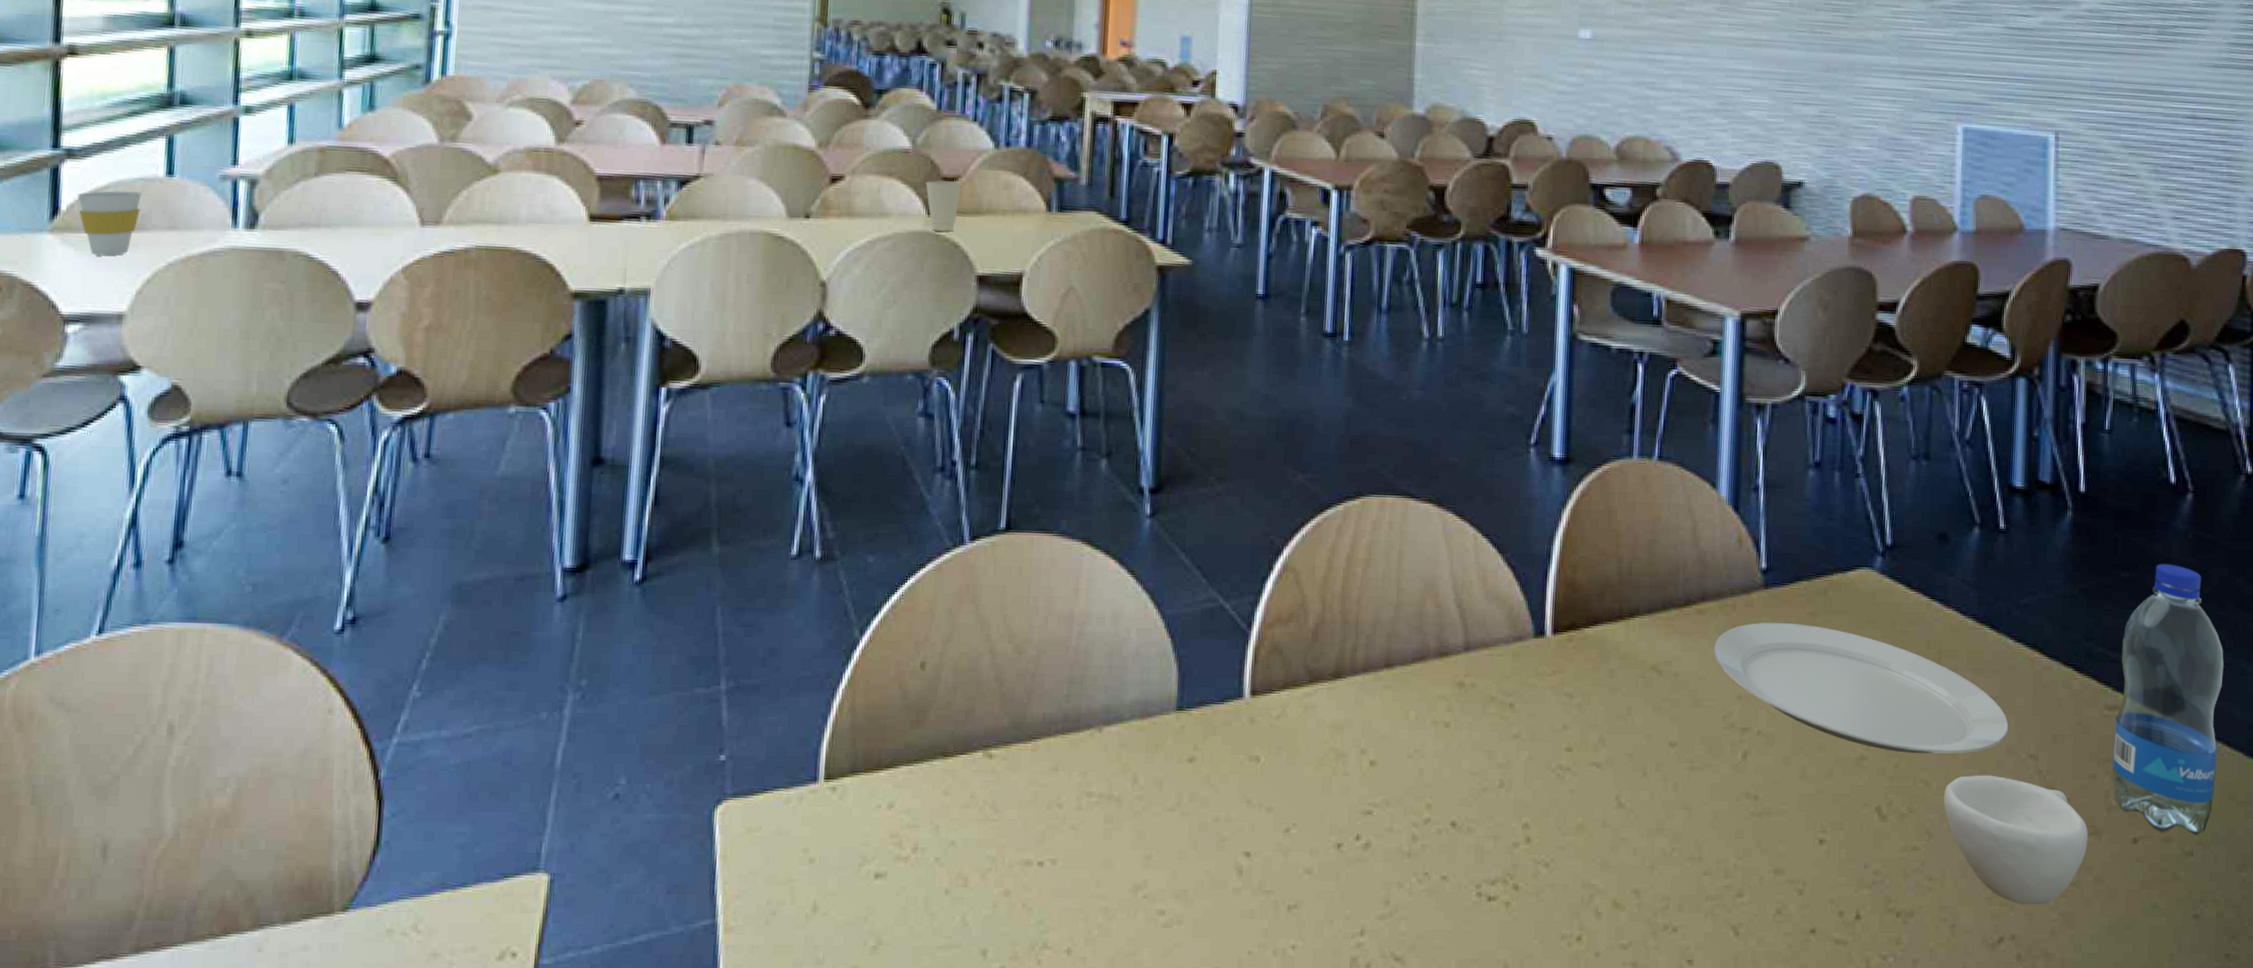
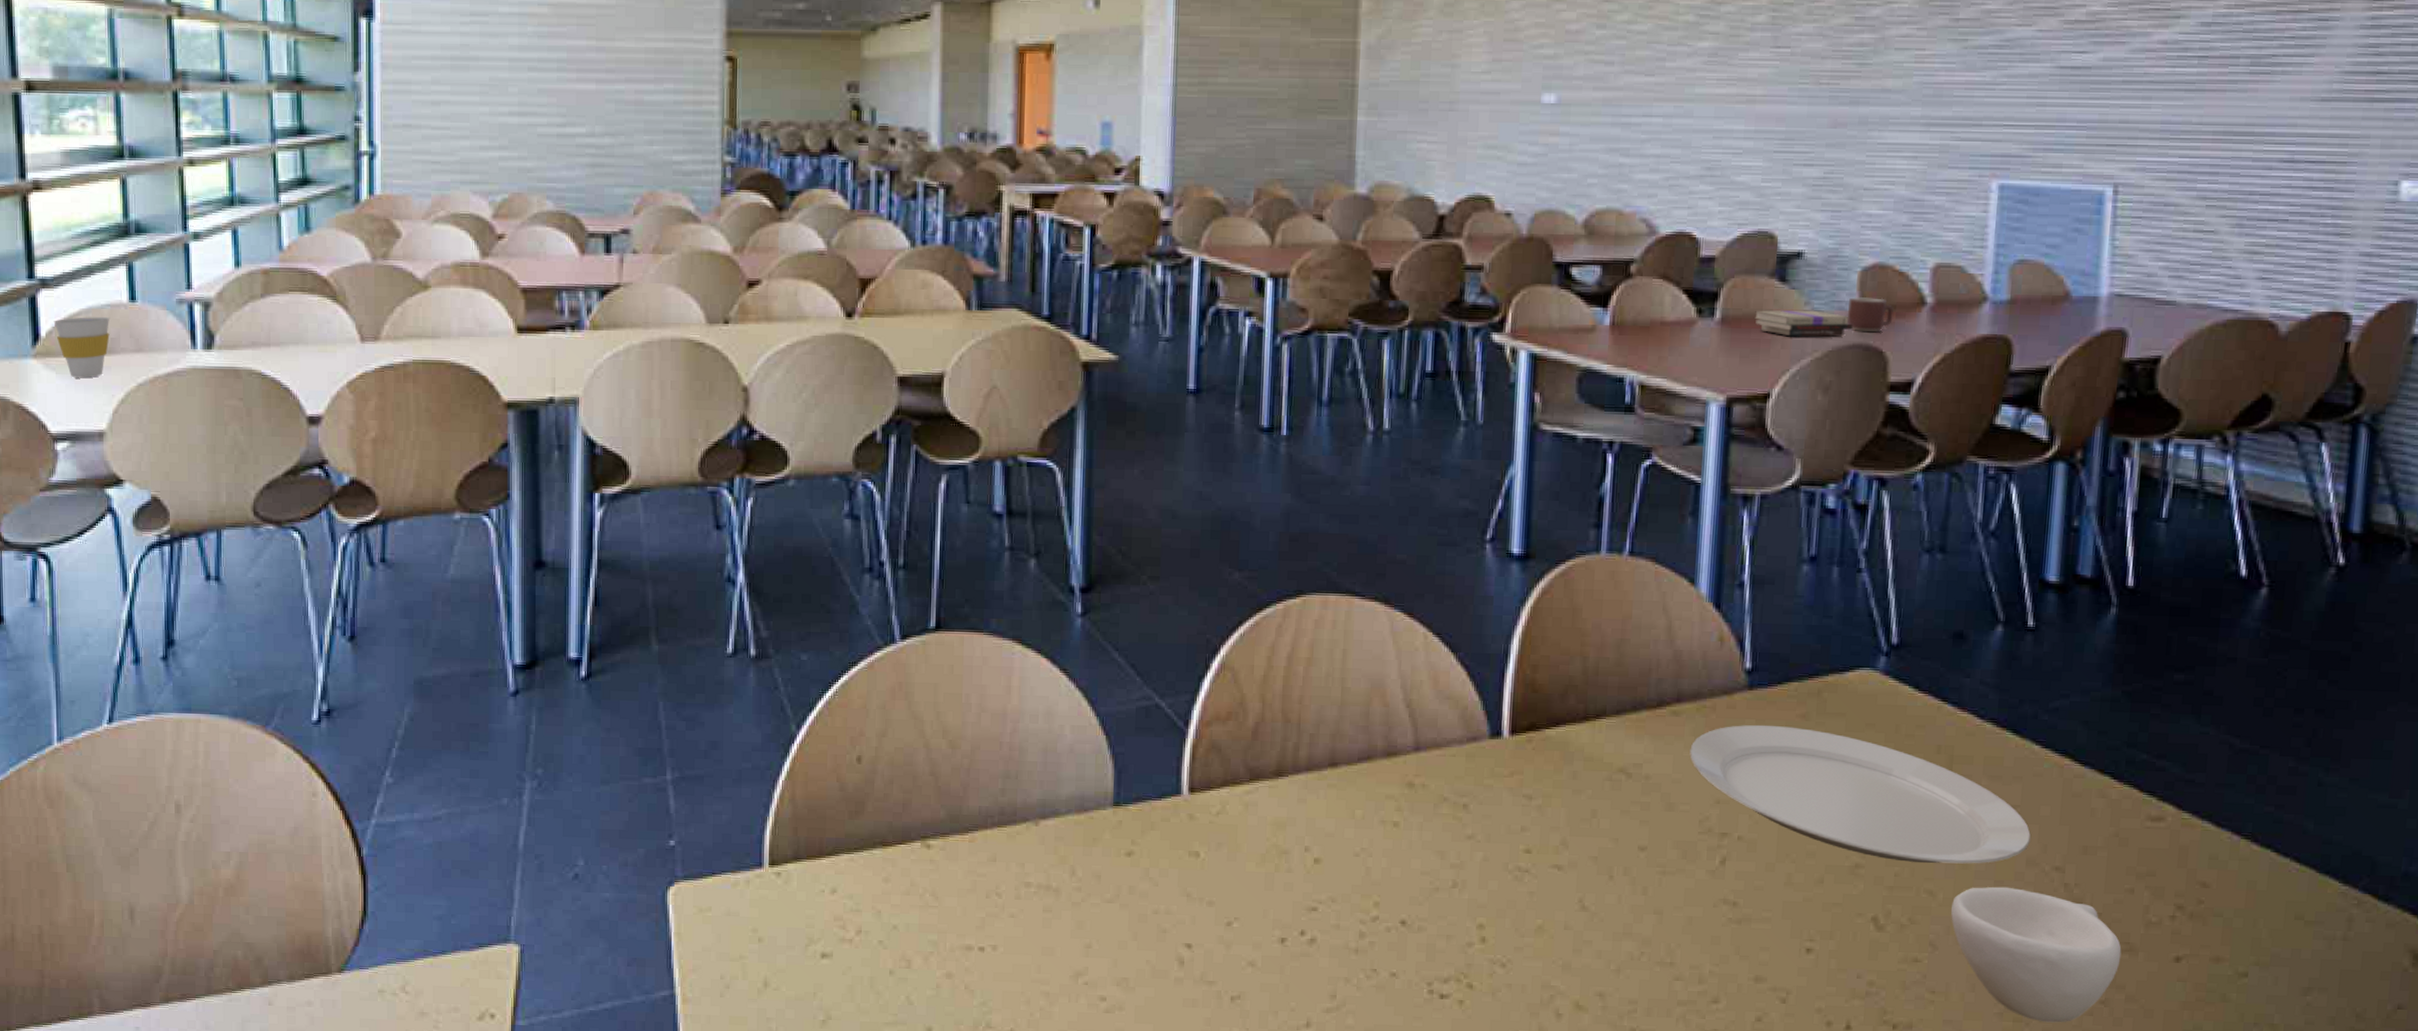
cup: present [926,180,962,232] -> none [842,282,879,333]
books: none [1764,233,1846,260] -> present [1755,310,1853,337]
mug: none [1841,224,1880,257] -> present [1846,297,1894,333]
bottle: present [2111,563,2224,835] -> none [2152,664,2298,955]

